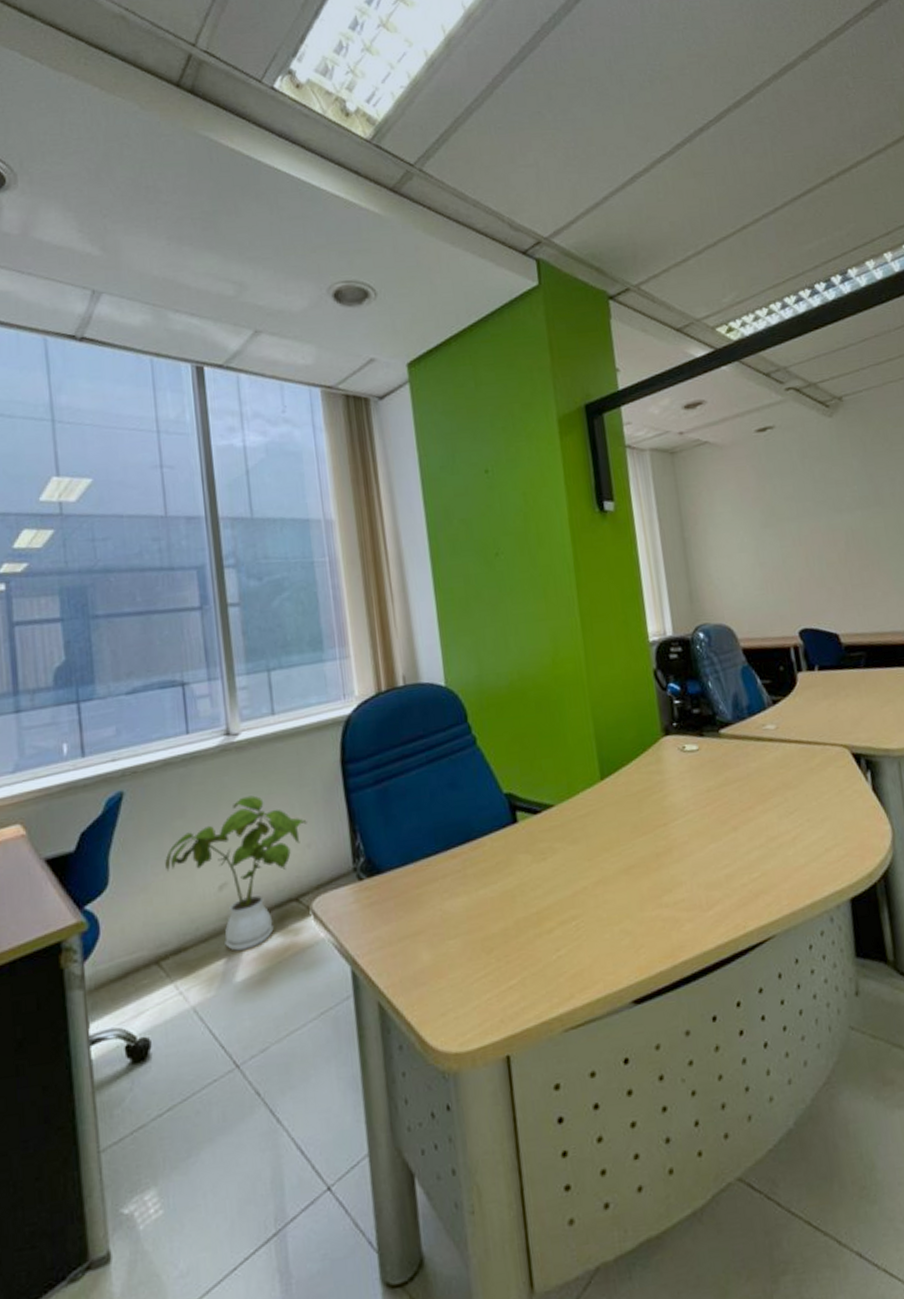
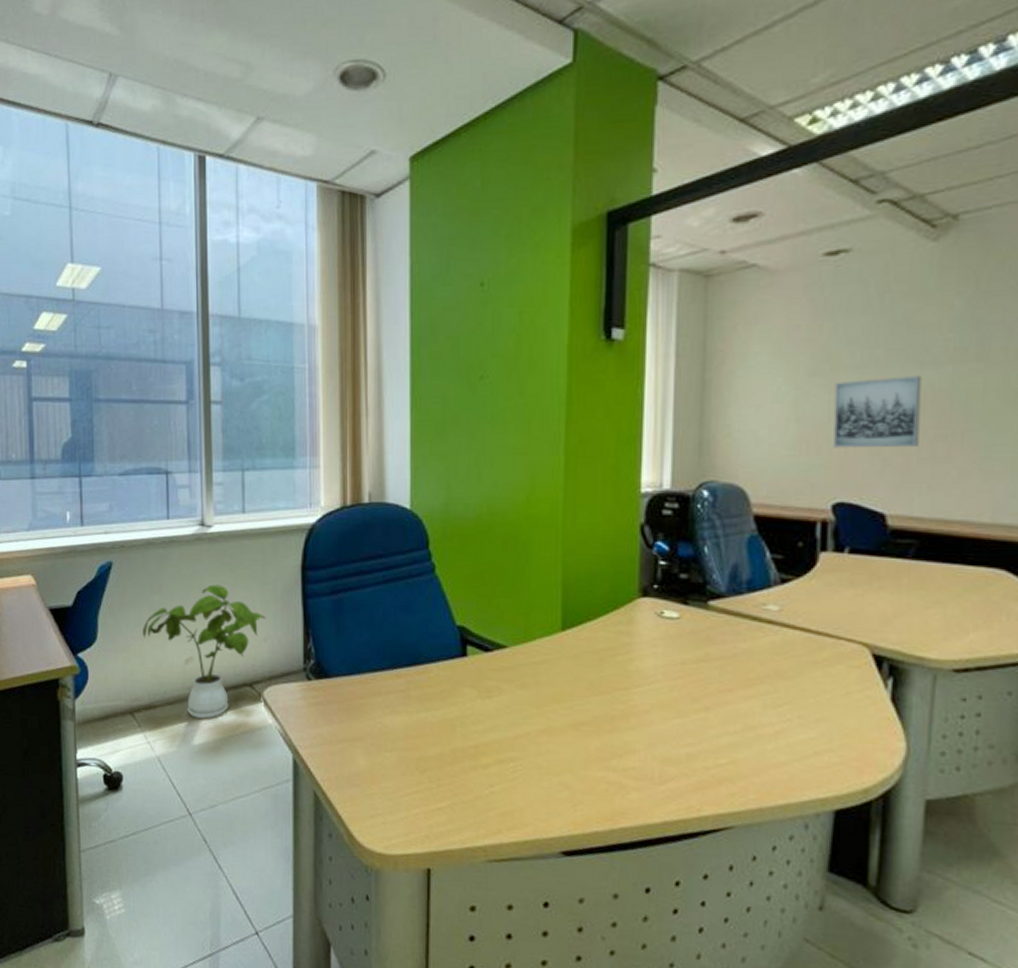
wall art: none [782,520,851,585] -> present [833,375,922,448]

